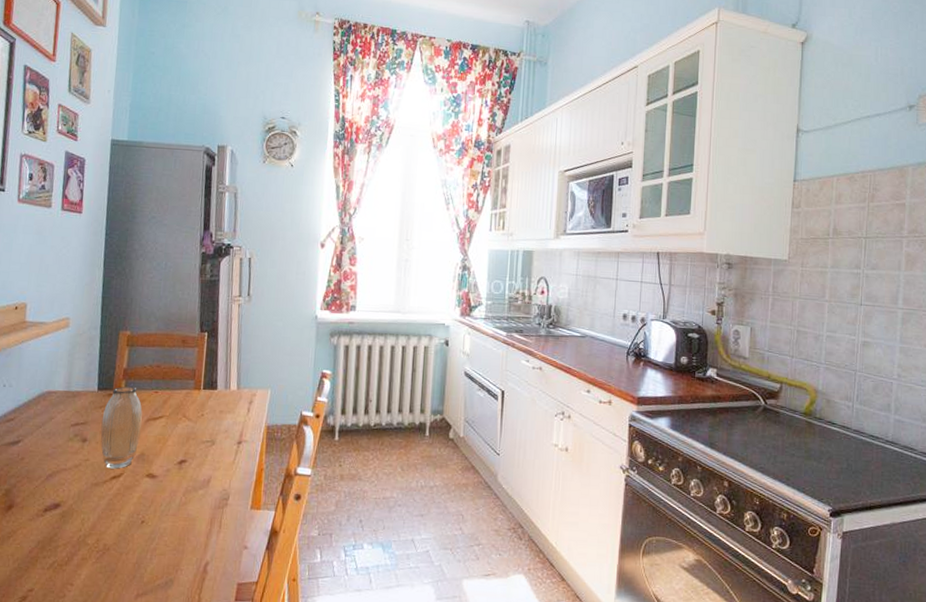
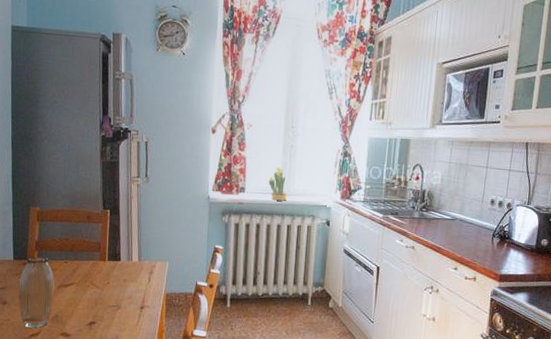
potted flower: none [381,282,402,320] -> present [268,167,287,201]

